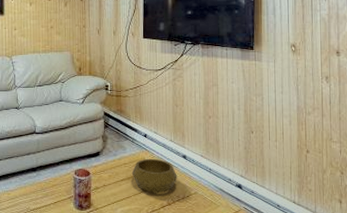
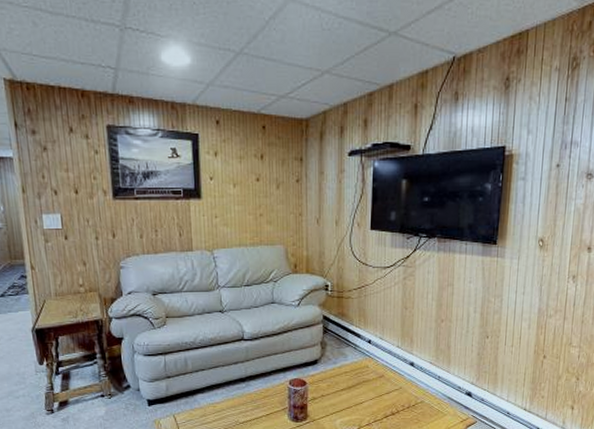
decorative bowl: present [131,158,177,193] -> none [353,366,403,402]

